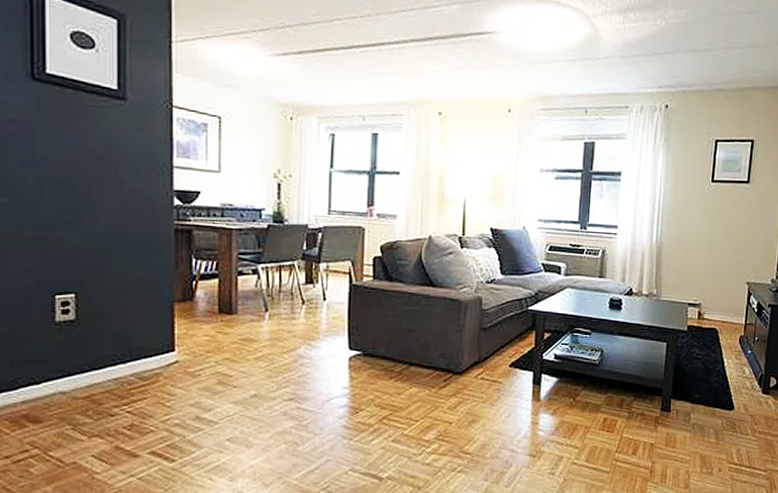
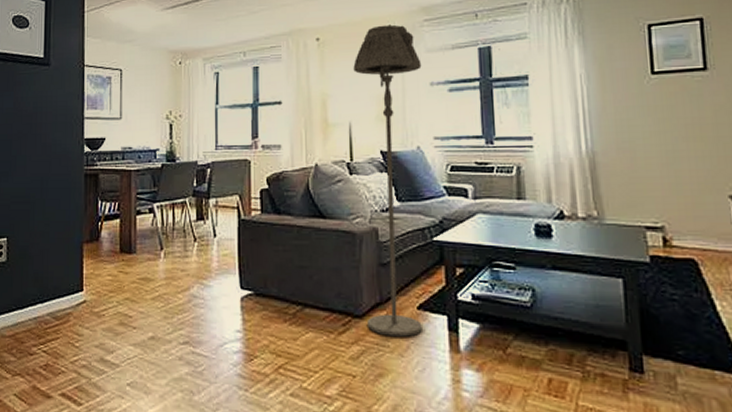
floor lamp: none [465,108,535,390] -> present [353,24,422,337]

